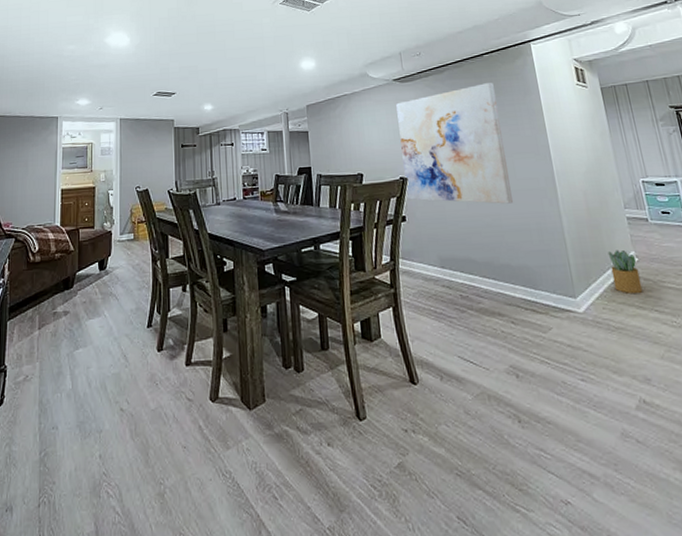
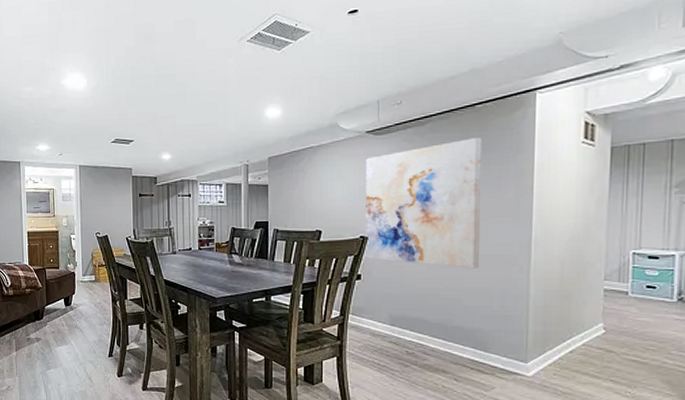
potted plant: present [607,250,643,294] -> none [571,320,603,364]

